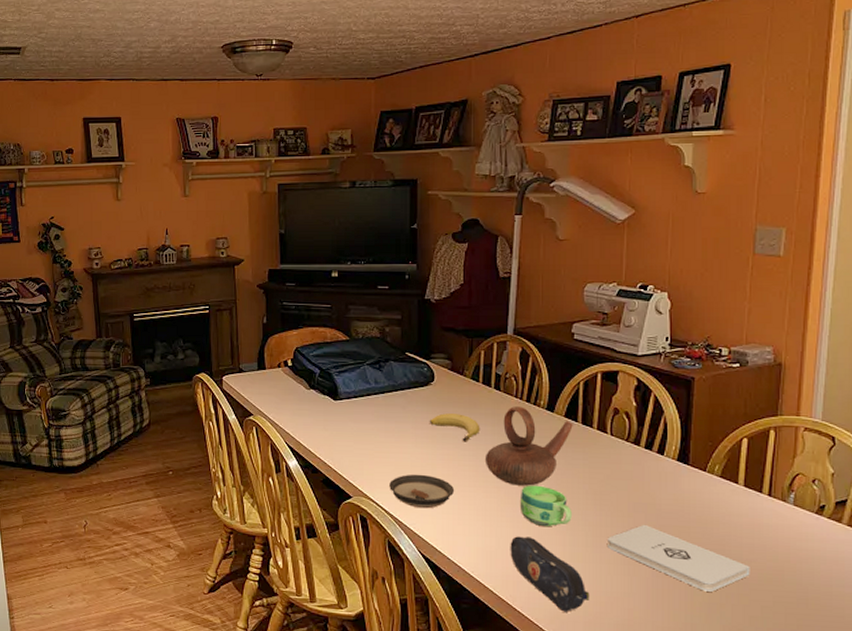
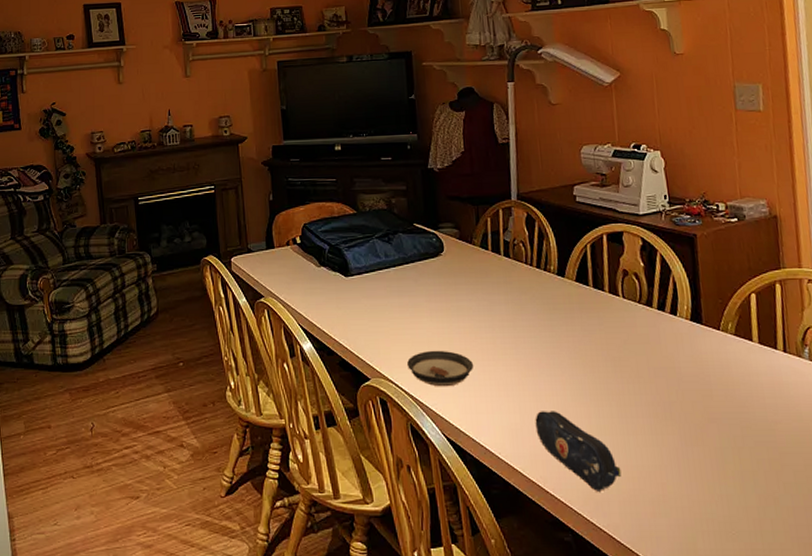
fruit: present [430,413,480,442] -> none [443,284,494,314]
teapot: present [486,406,573,486] -> none [502,273,585,356]
cup: present [519,485,572,527] -> none [540,354,594,399]
notepad: present [608,524,750,592] -> none [632,389,778,458]

